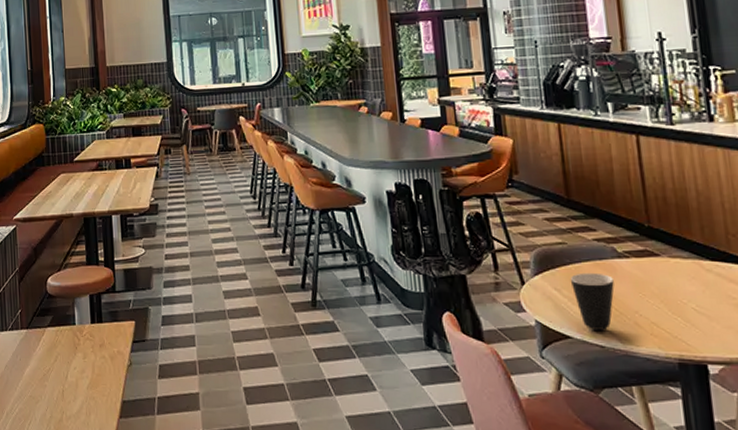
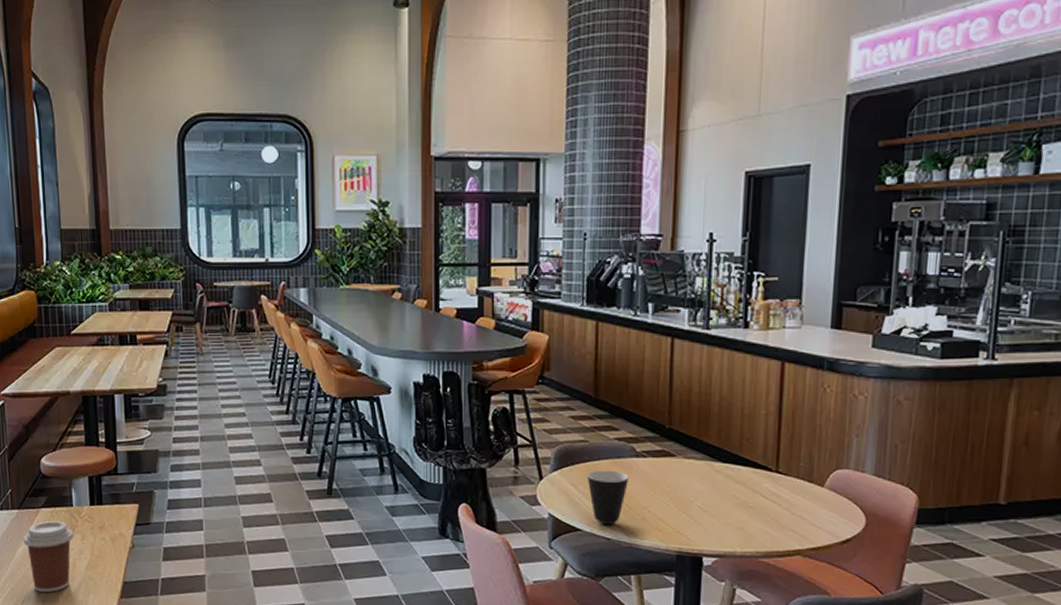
coffee cup: none [30,339,76,414] -> present [23,520,74,593]

